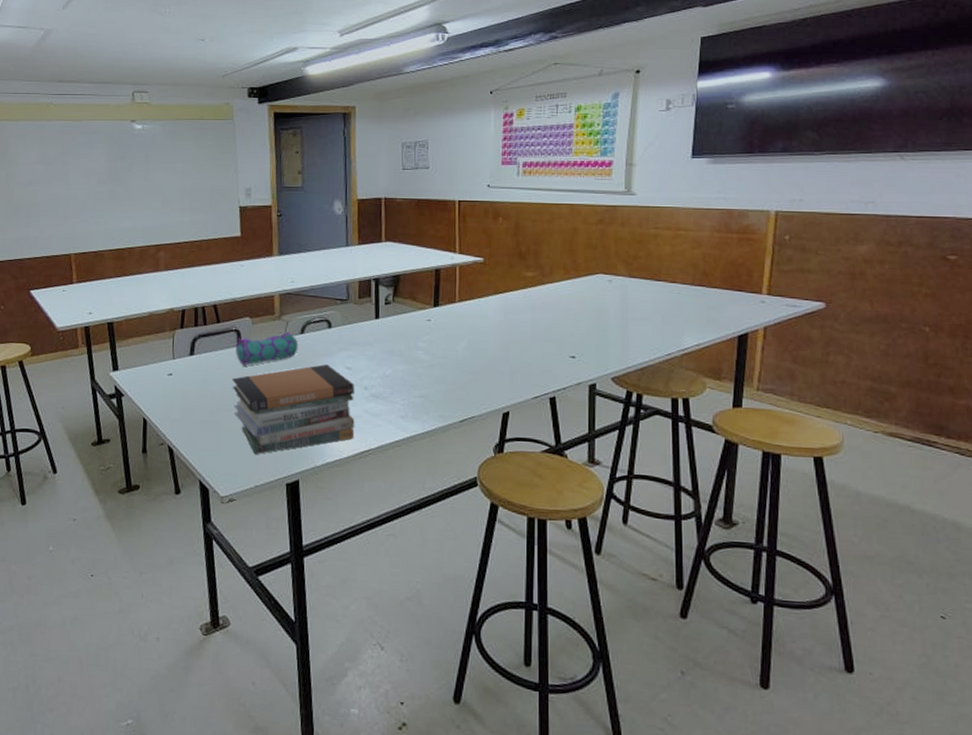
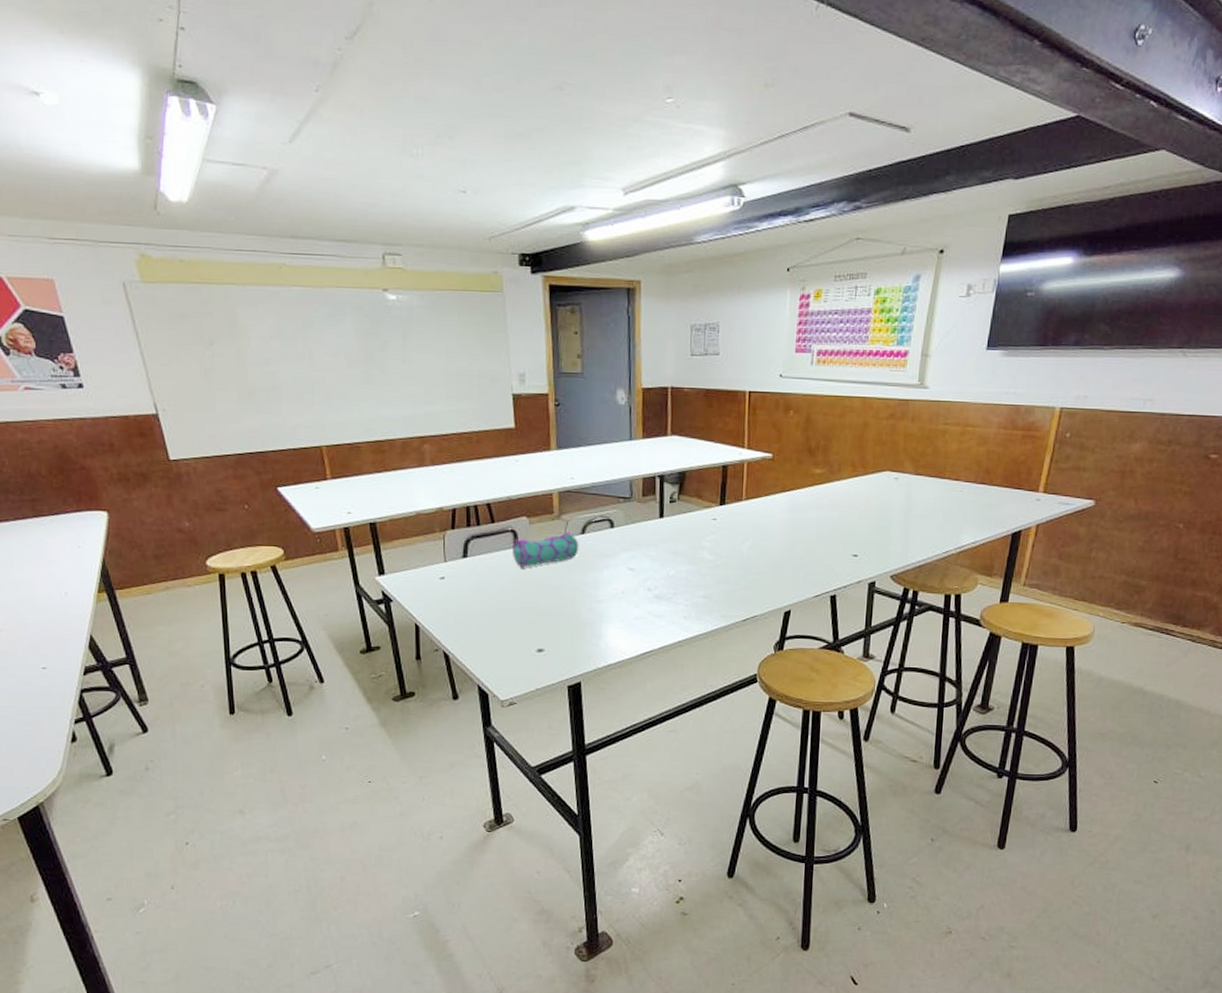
book stack: present [232,364,355,454] -> none [509,565,638,658]

